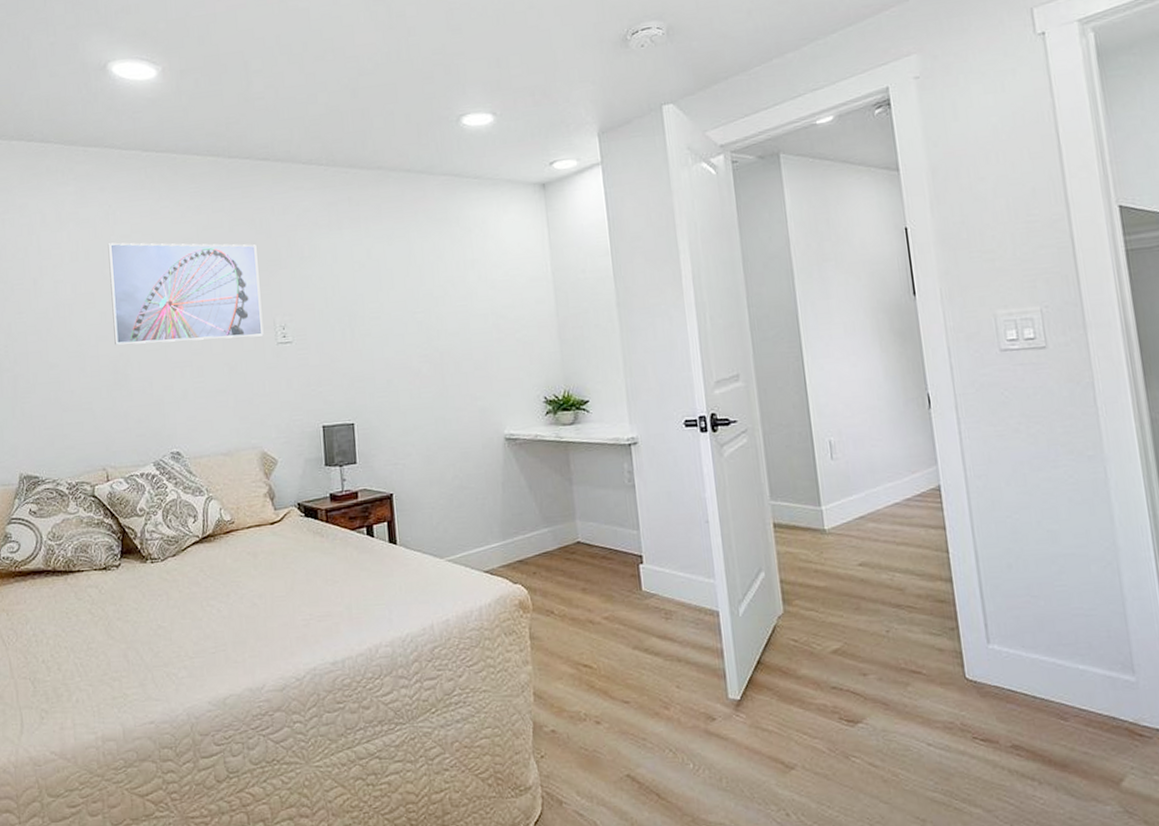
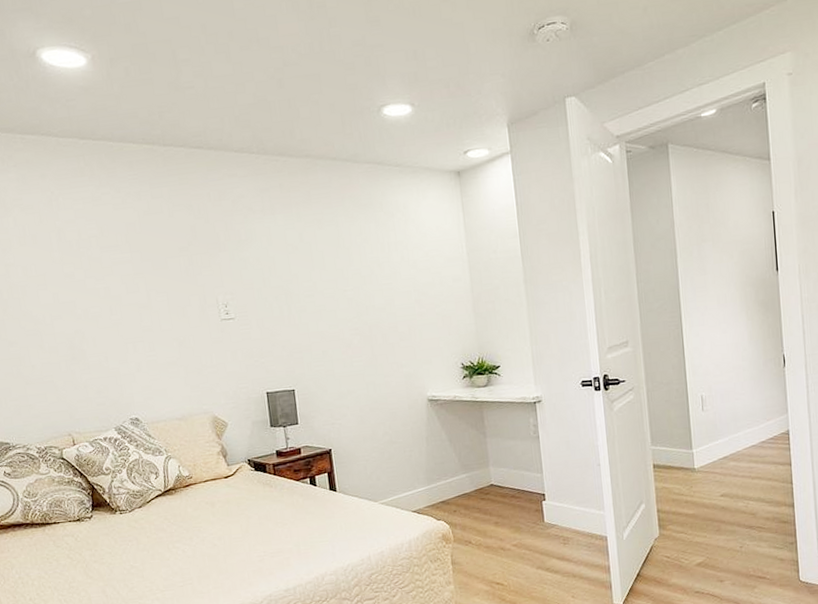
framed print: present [108,242,264,345] -> none [53,227,208,324]

